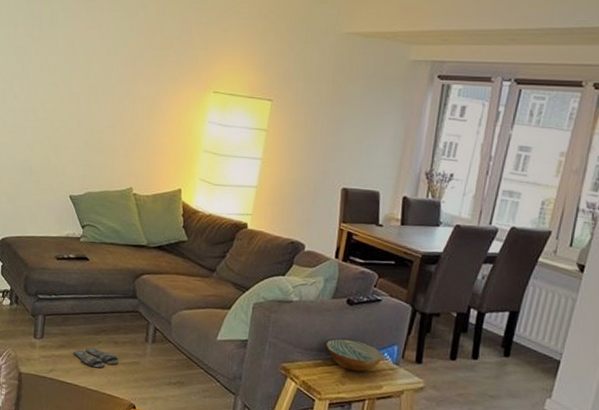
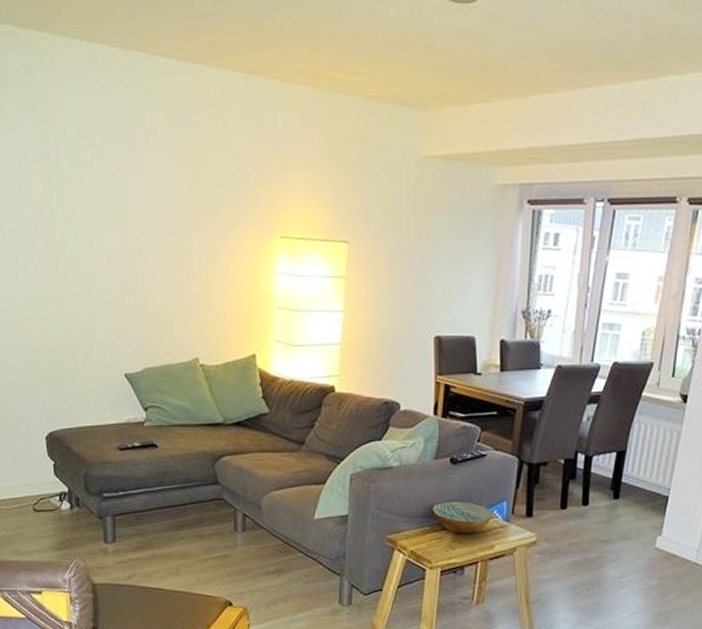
slippers: present [74,347,119,369] -> none [154,545,207,567]

